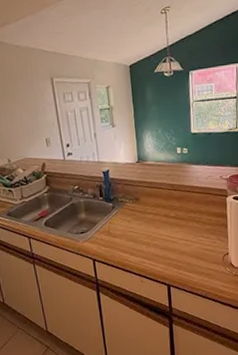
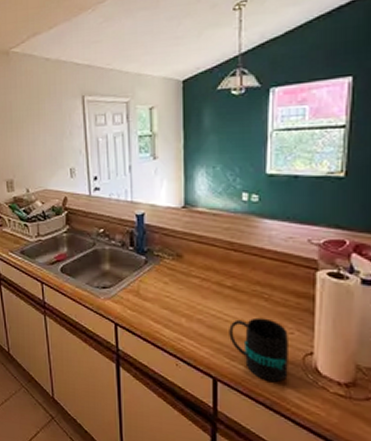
mug: none [175,235,215,279] -> present [229,317,288,382]

